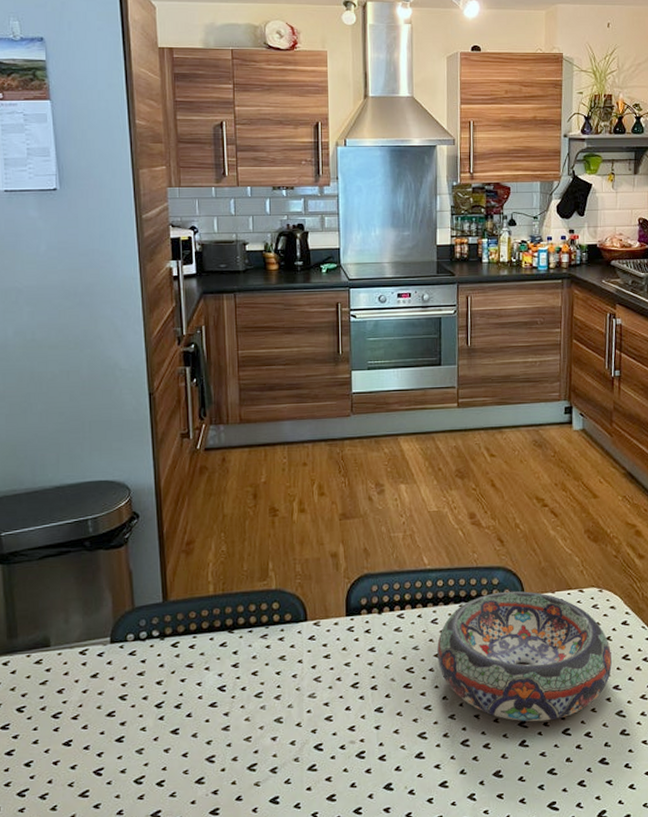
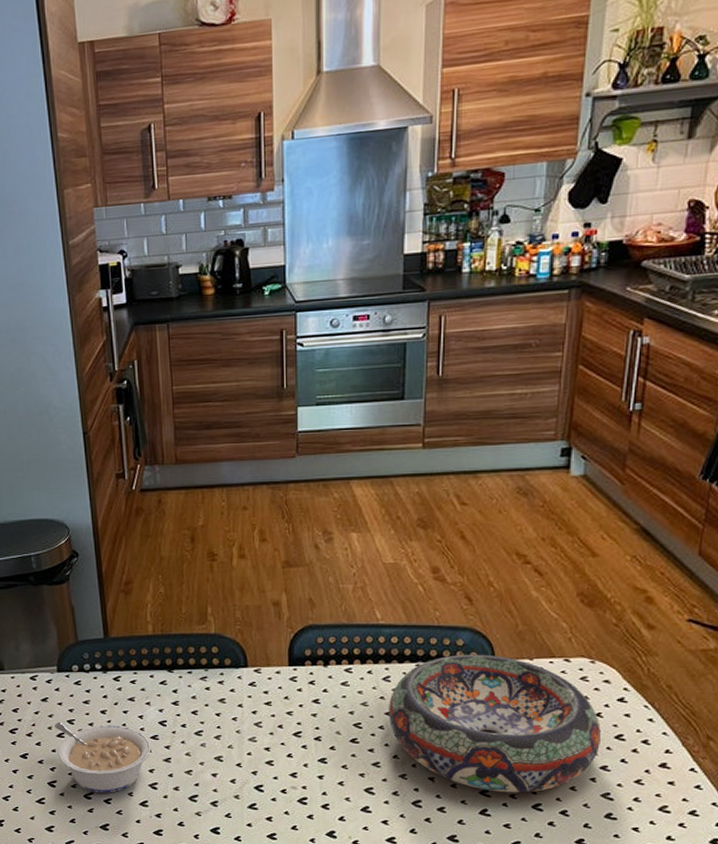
legume: none [105,696,209,776] -> present [55,722,151,794]

